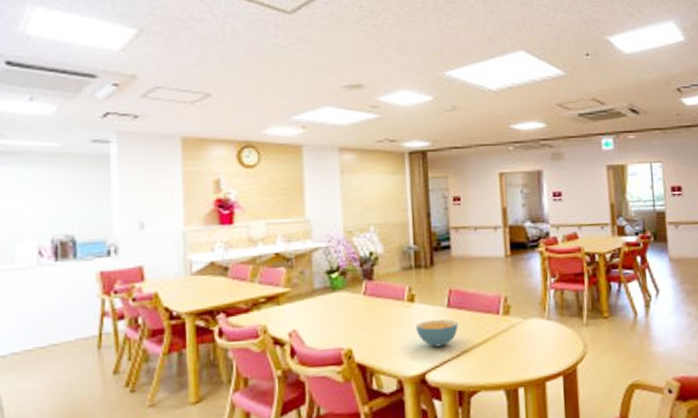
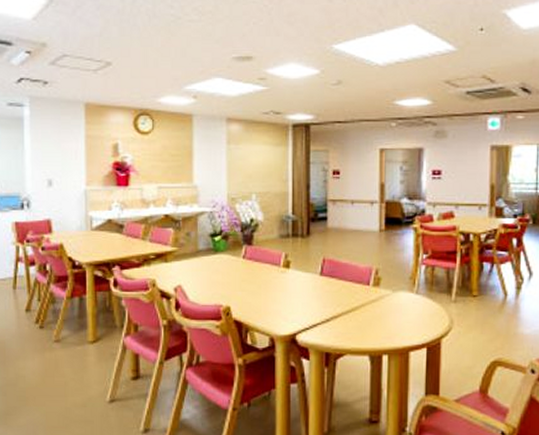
cereal bowl: present [415,319,458,347] -> none [289,286,329,311]

